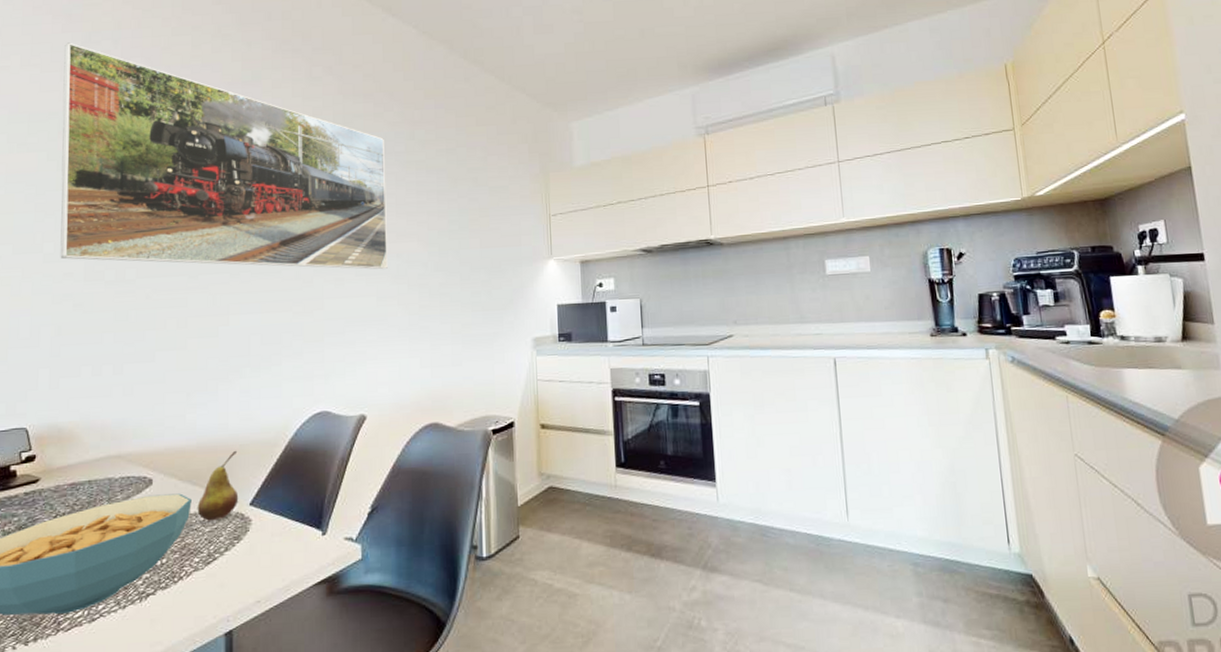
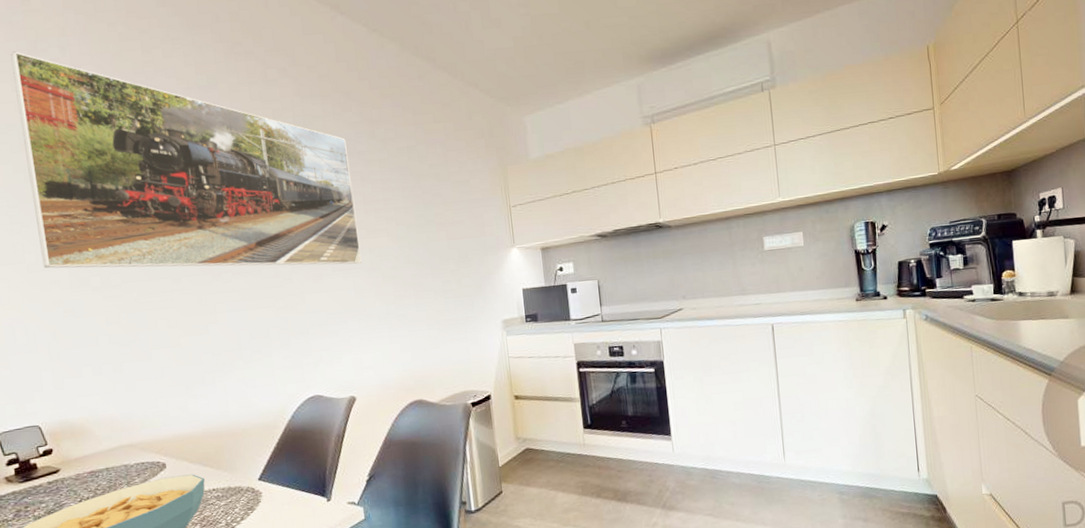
fruit: present [197,450,239,521] -> none [210,434,248,496]

